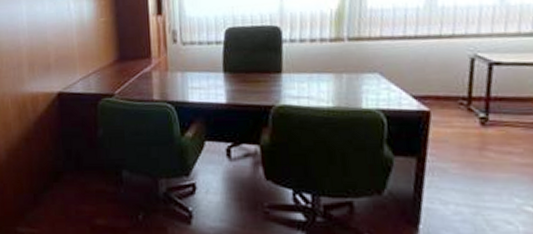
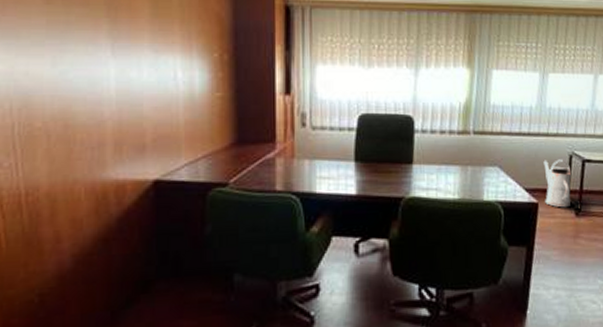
watering can: none [435,63,474,117] -> present [543,159,571,208]

